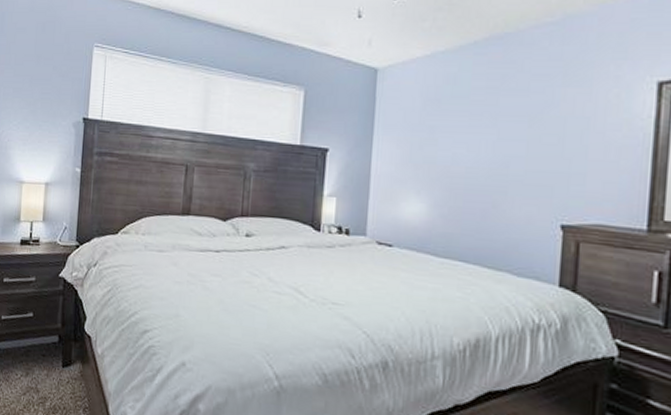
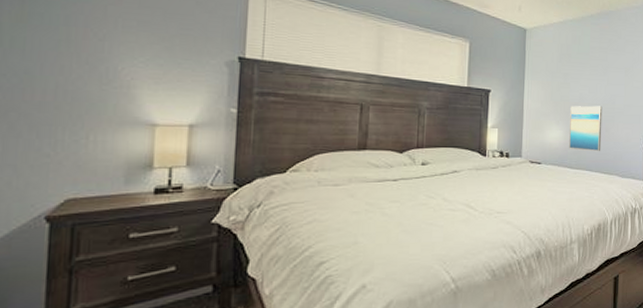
wall art: none [434,170,489,237] -> present [569,105,603,152]

